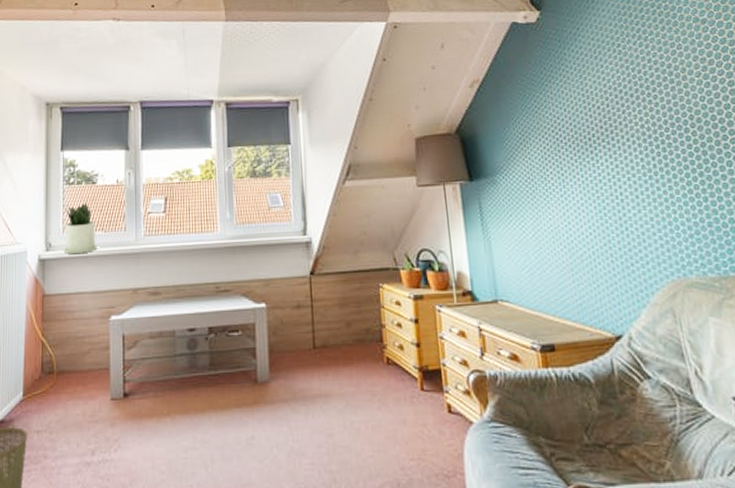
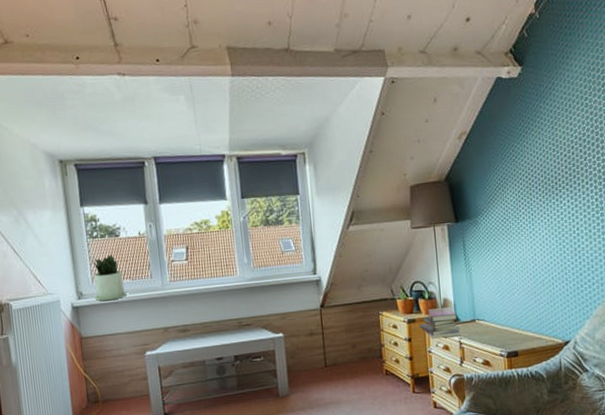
books: none [427,282,480,322] -> present [419,306,461,339]

